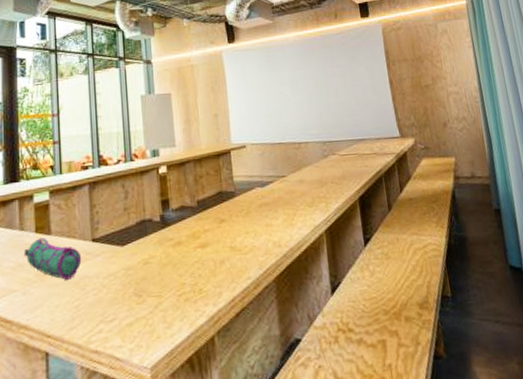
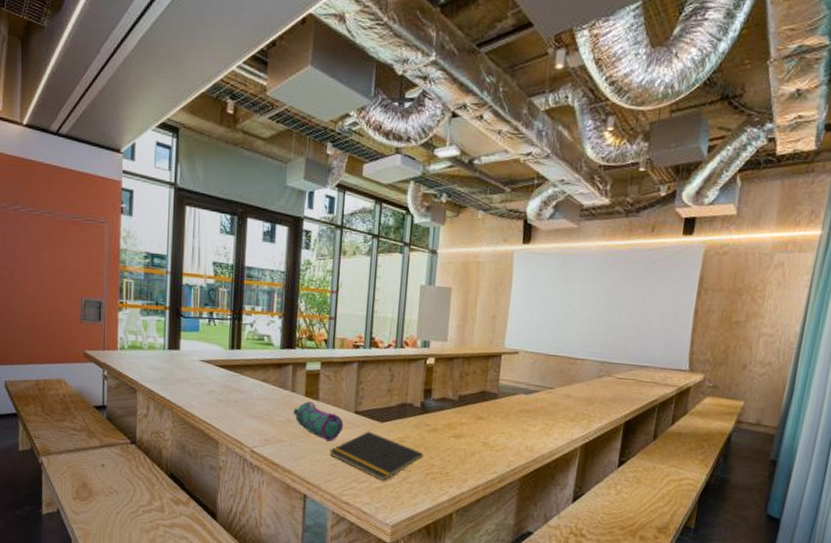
notepad: none [69,259,172,316] -> present [329,431,423,482]

